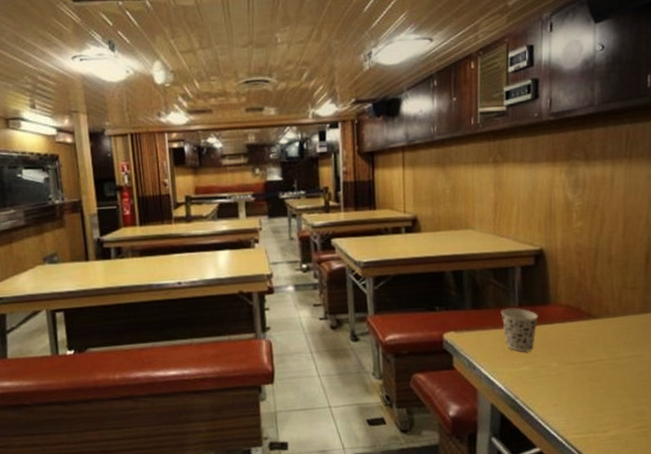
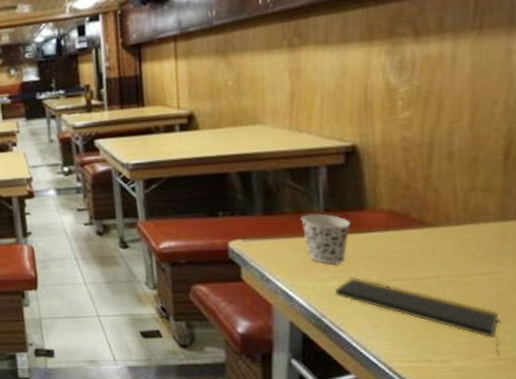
notepad: none [525,363,642,421] -> present [334,278,500,352]

